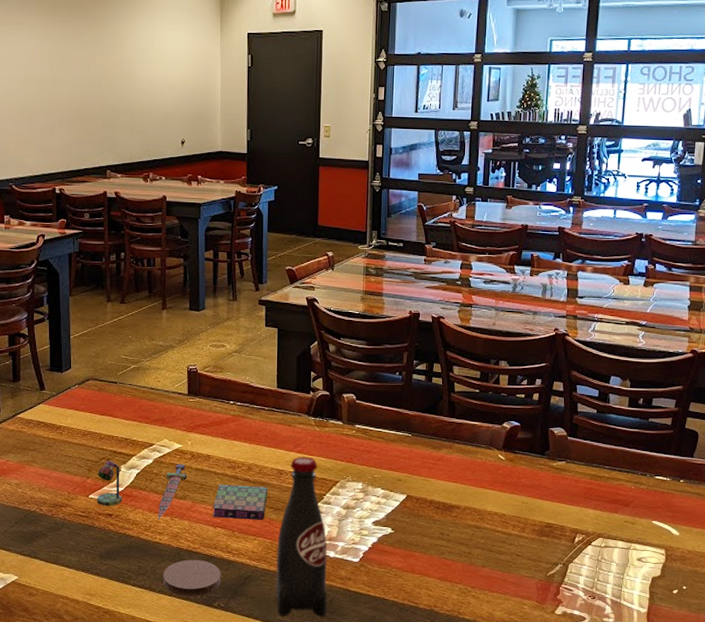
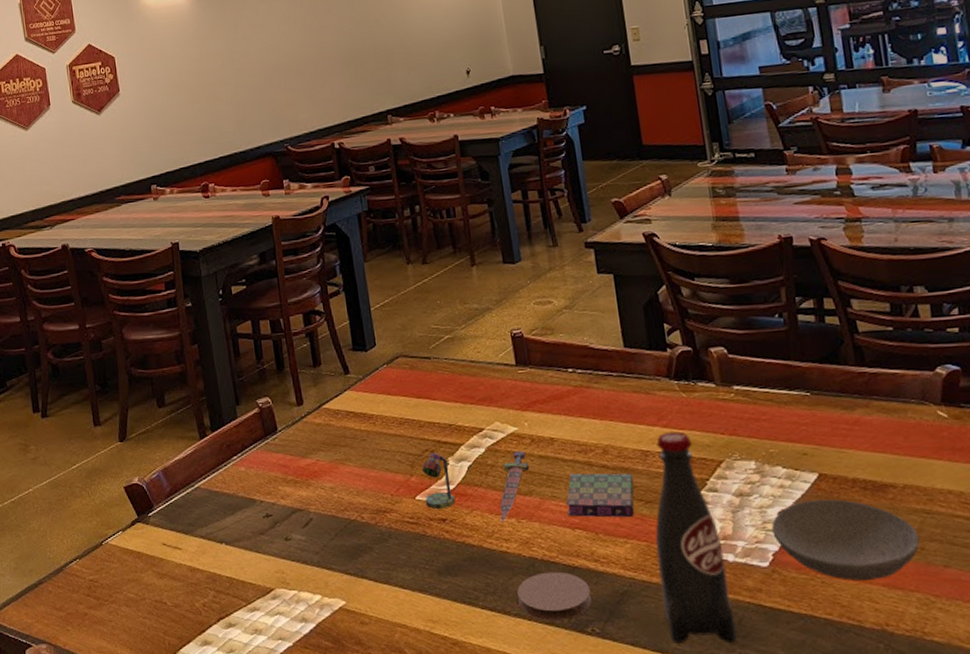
bowl: none [366,514,469,574] -> present [771,499,920,581]

